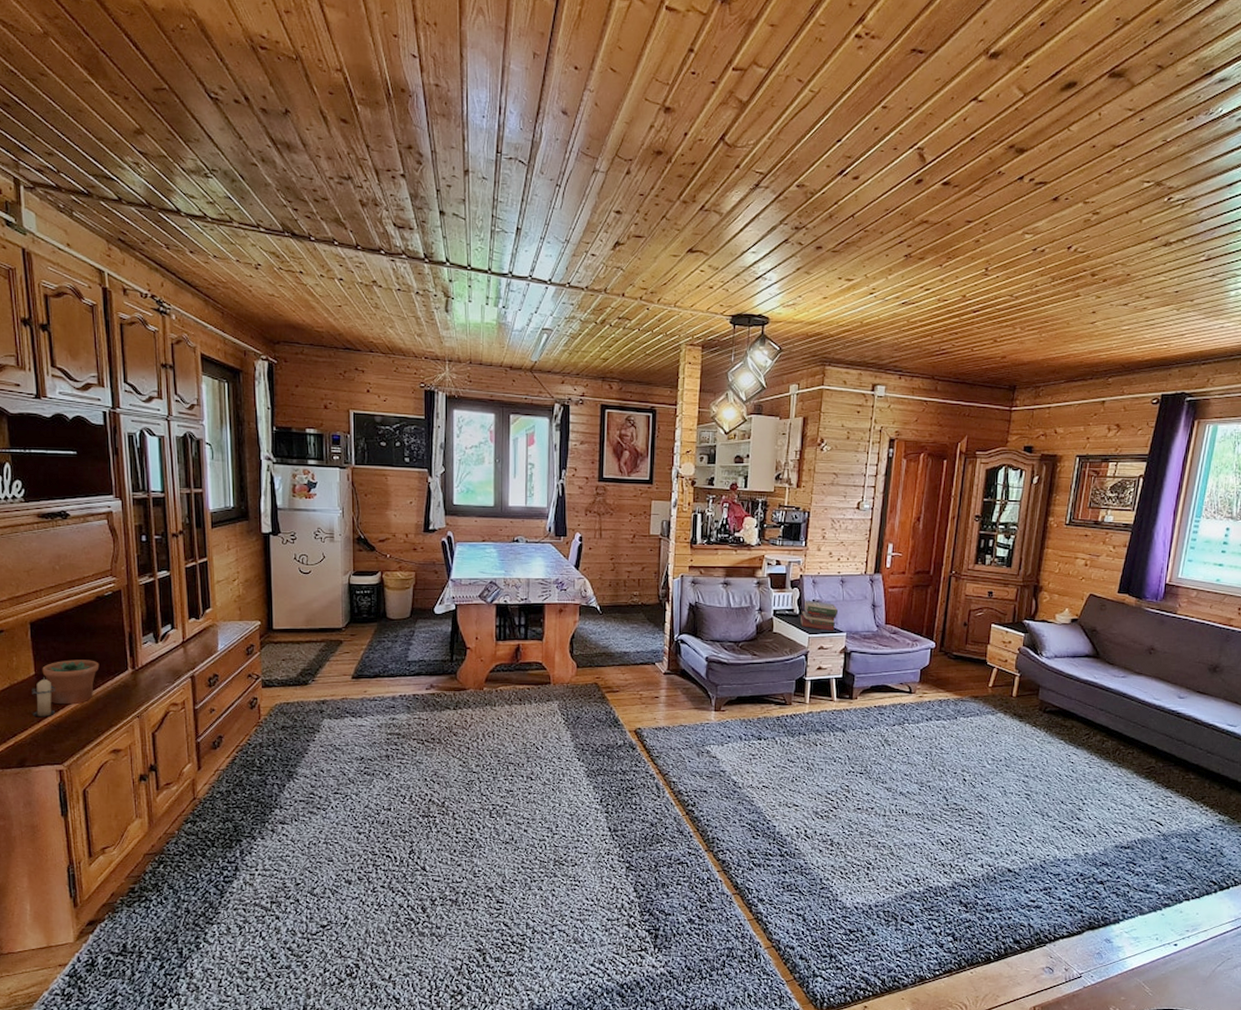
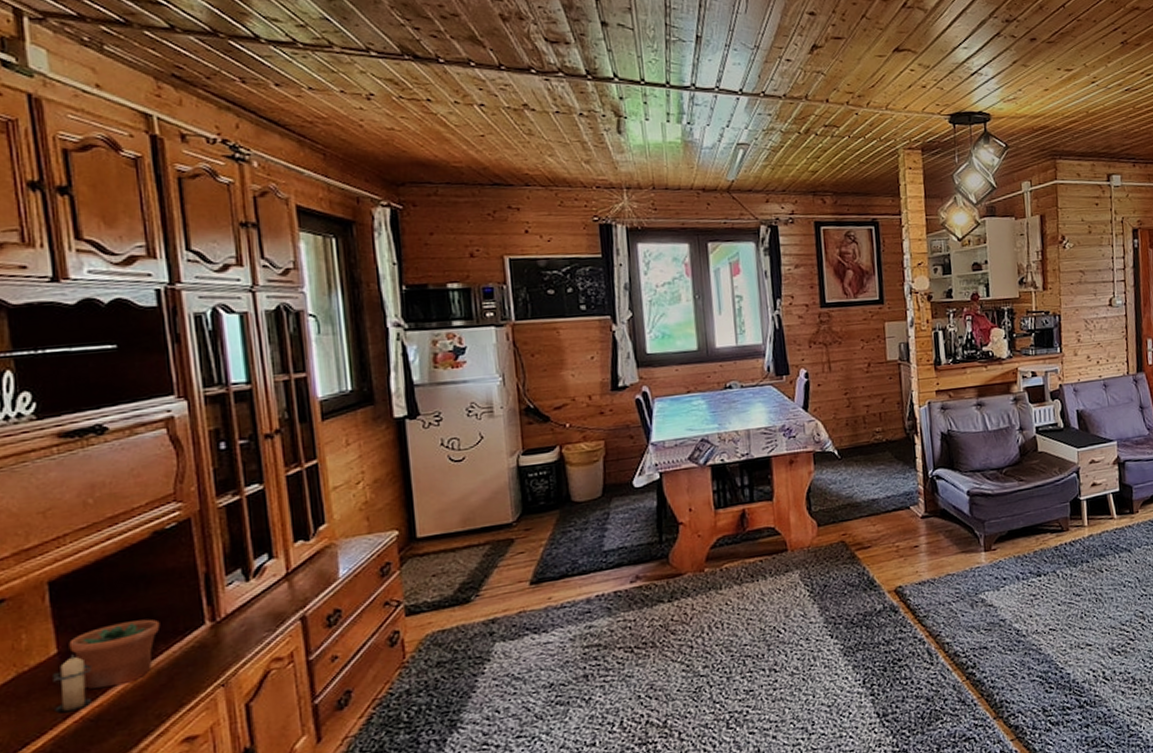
books: present [799,600,838,632] -> none [1065,410,1105,442]

